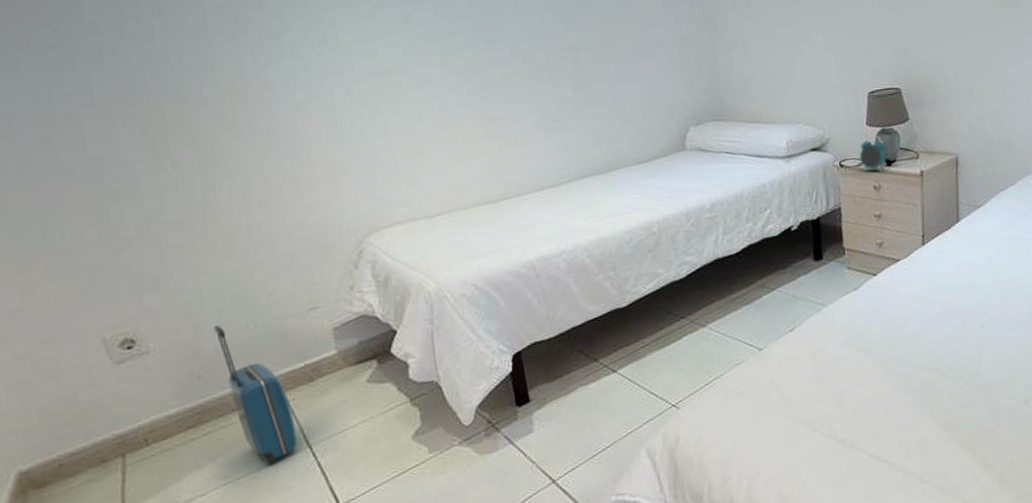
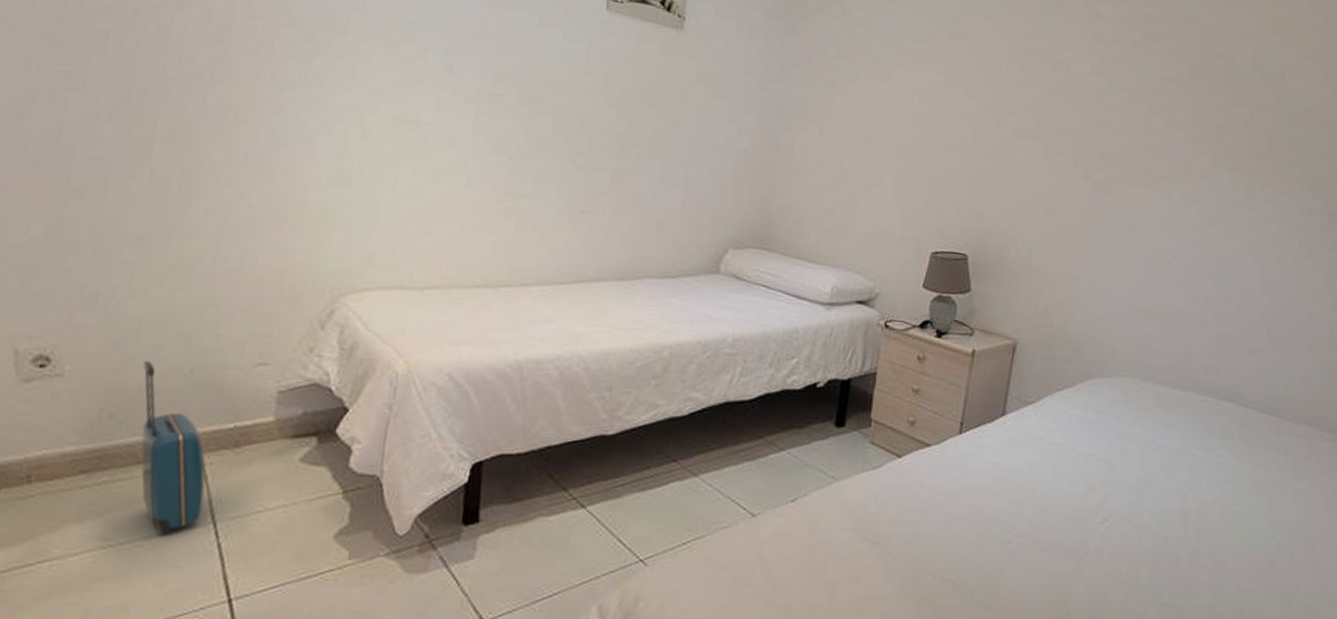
alarm clock: present [859,135,887,172] -> none [908,300,939,342]

